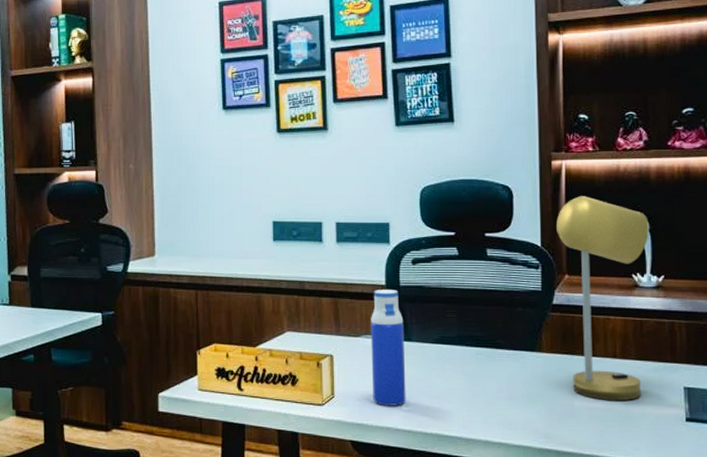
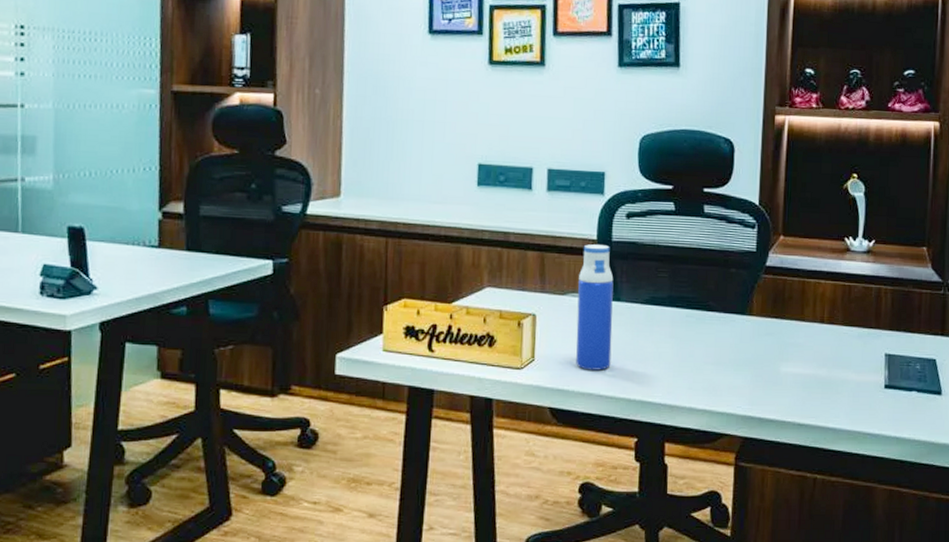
desk lamp: present [556,196,649,400] -> none [775,154,864,367]

